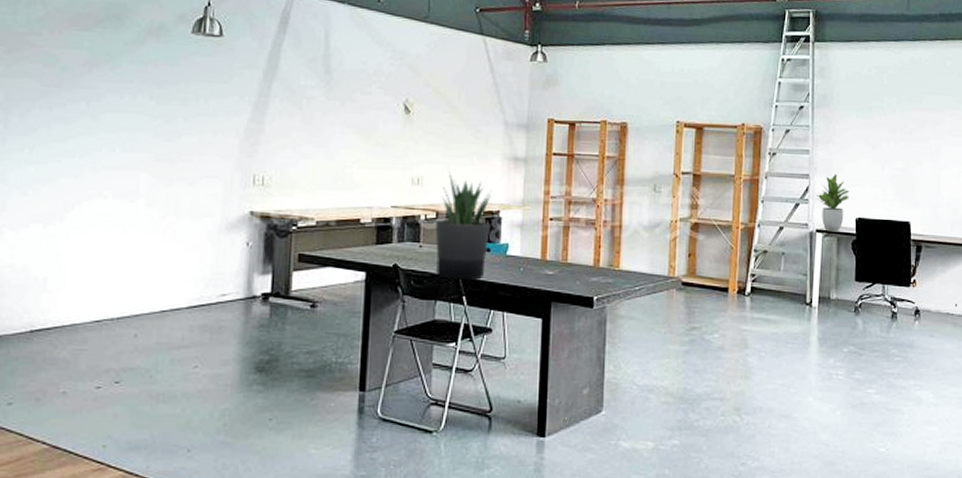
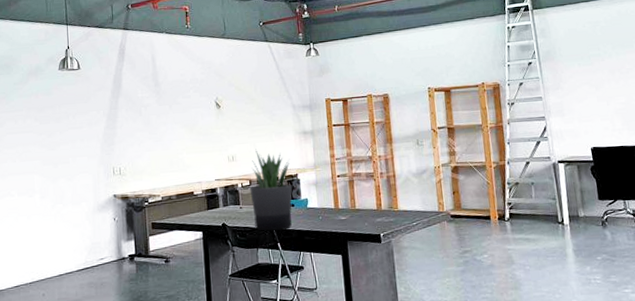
potted plant: present [815,174,849,232] -> none [553,113,583,162]

